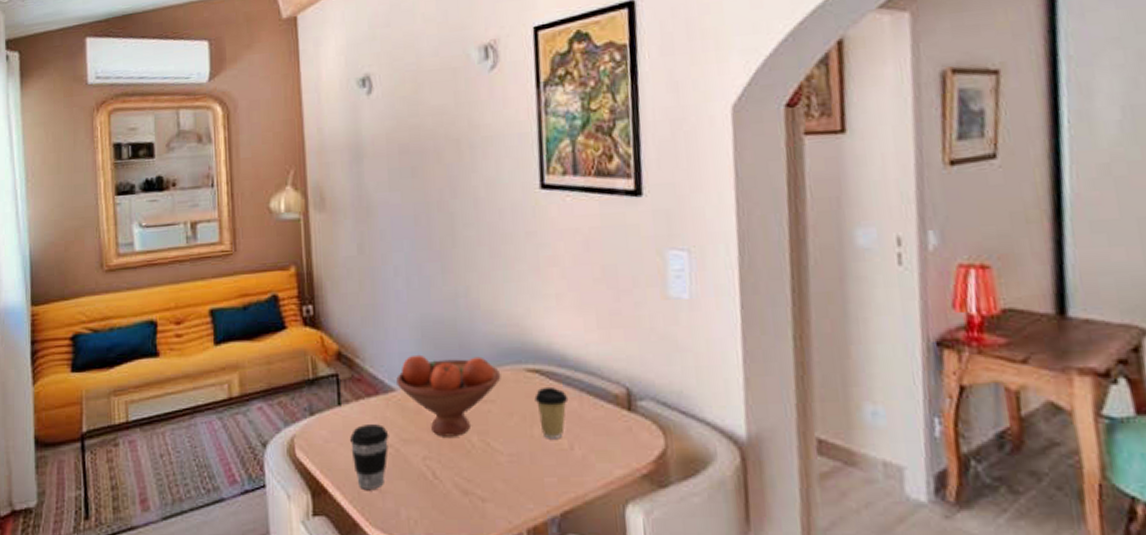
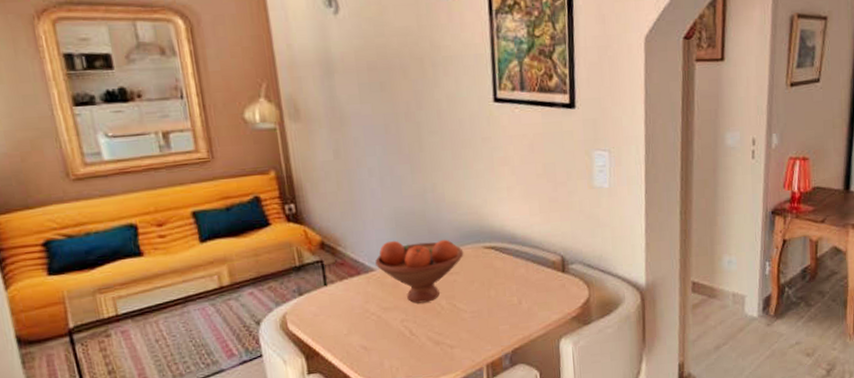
coffee cup: present [350,424,389,489] -> none [337,298,372,349]
coffee cup: present [534,386,569,439] -> none [491,258,518,298]

